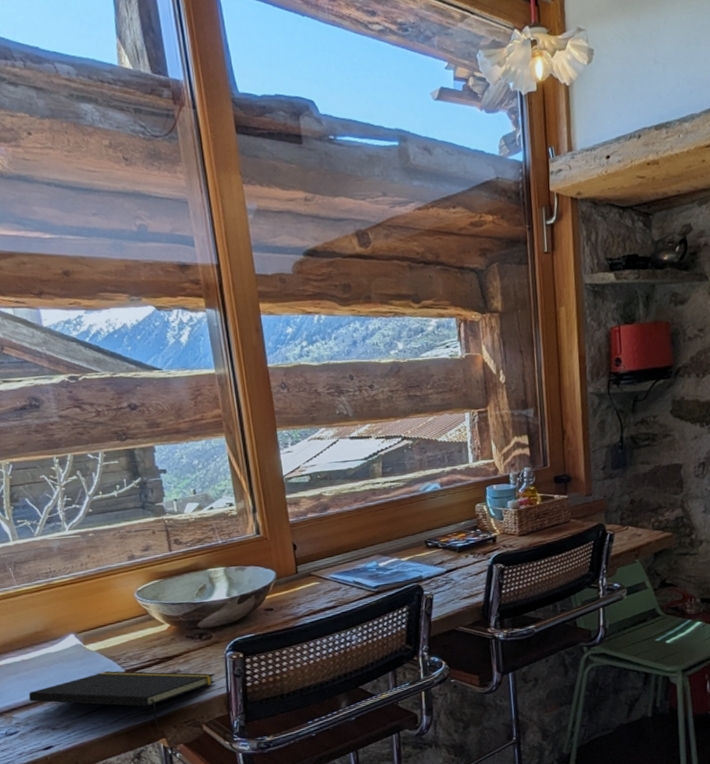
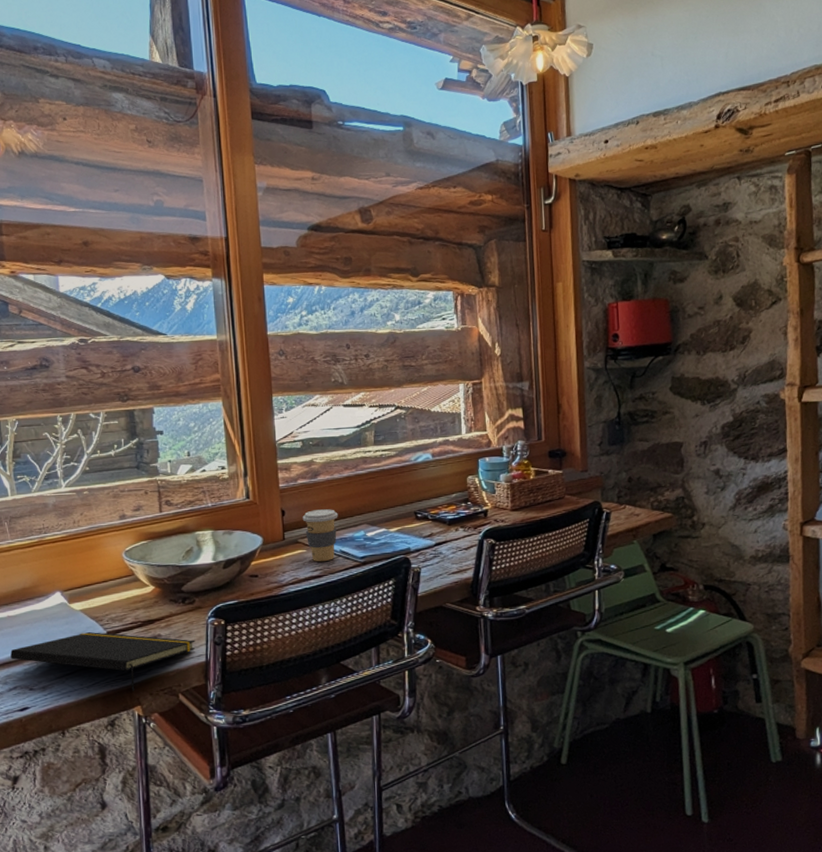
coffee cup: none [314,541,350,593] -> present [302,509,338,562]

